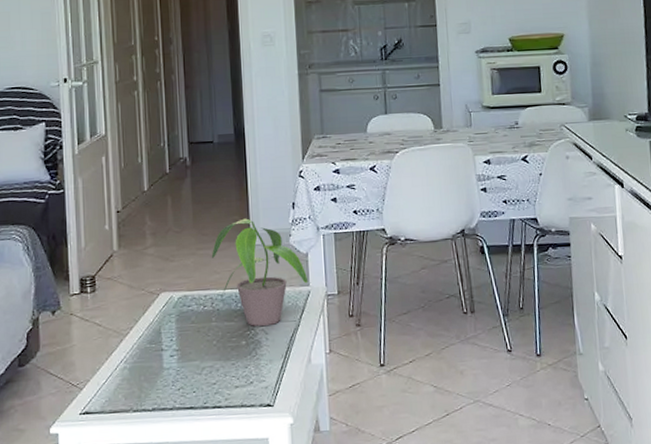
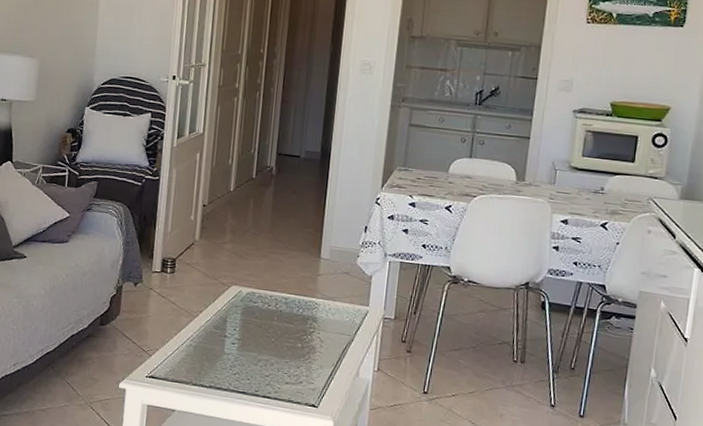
potted plant: present [211,218,309,326] -> none [282,232,369,335]

